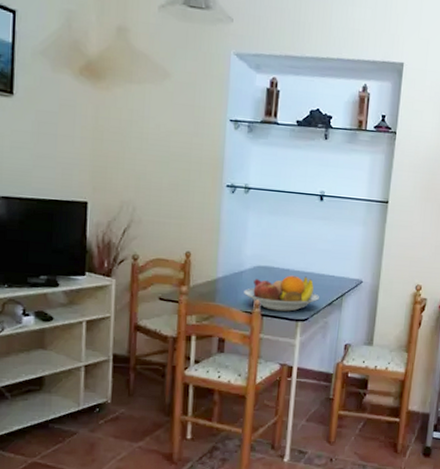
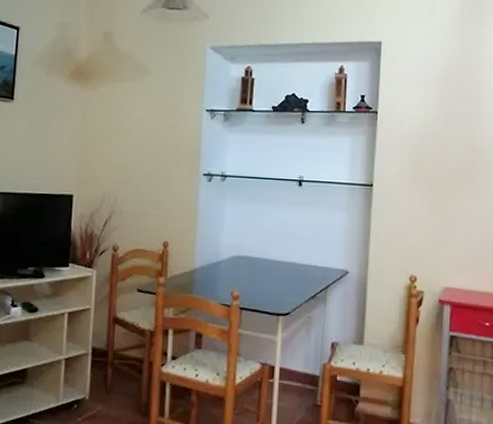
fruit bowl: present [244,275,319,312] -> none [221,265,301,305]

